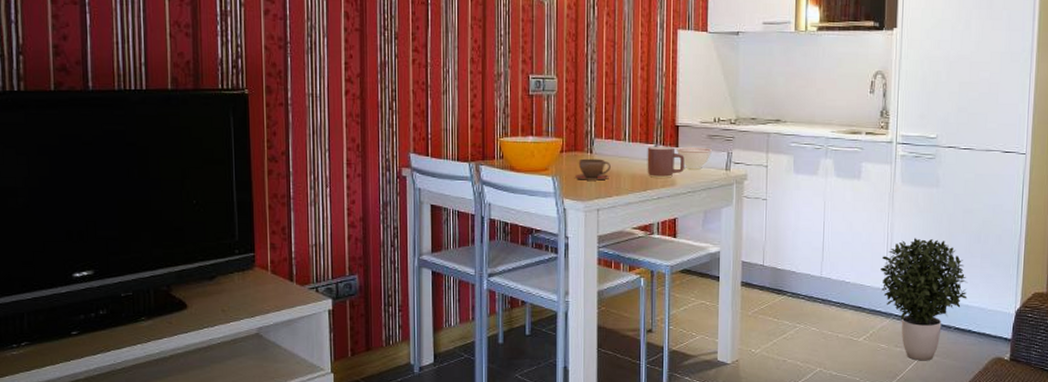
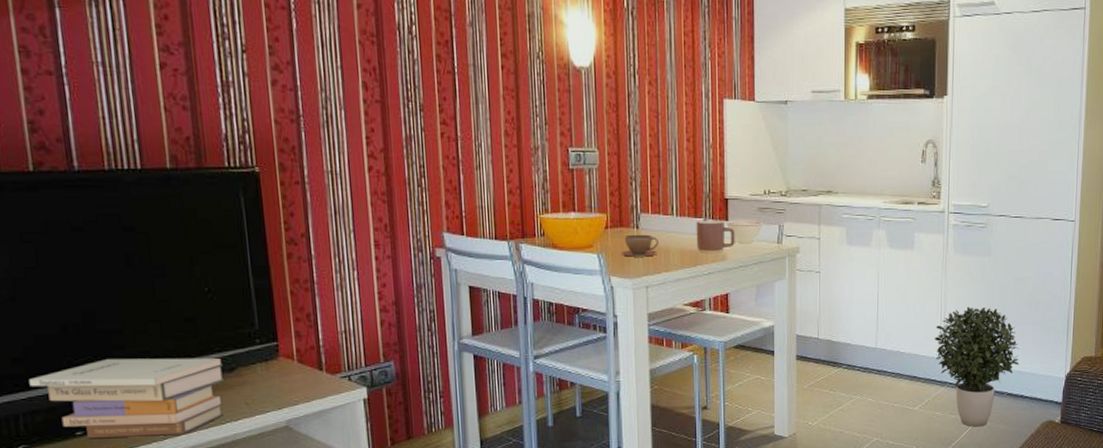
books: none [35,264,205,338] -> present [28,358,225,438]

